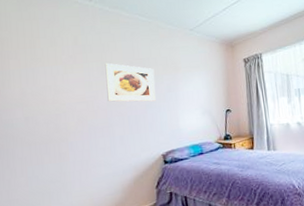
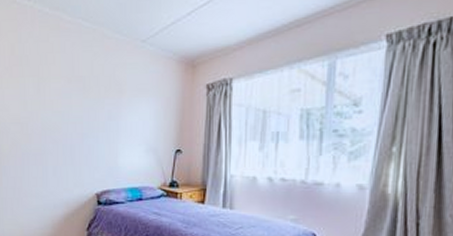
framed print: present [105,63,156,102] -> none [41,78,95,130]

